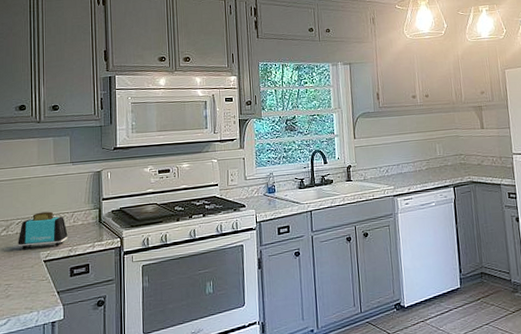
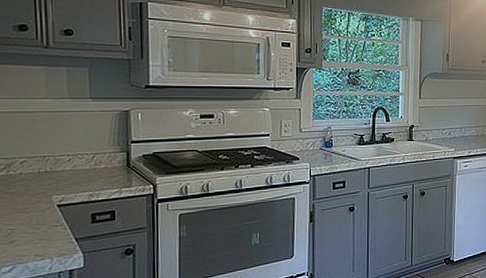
toaster: present [18,211,68,250] -> none [22,151,88,193]

